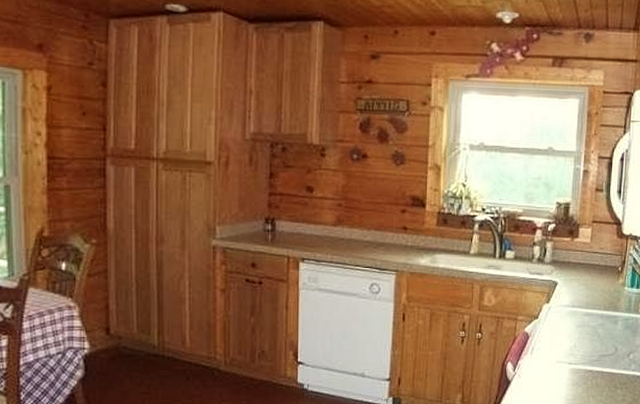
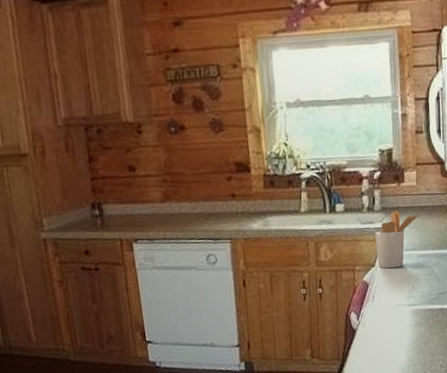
utensil holder: none [541,265,590,323] -> present [374,210,420,269]

